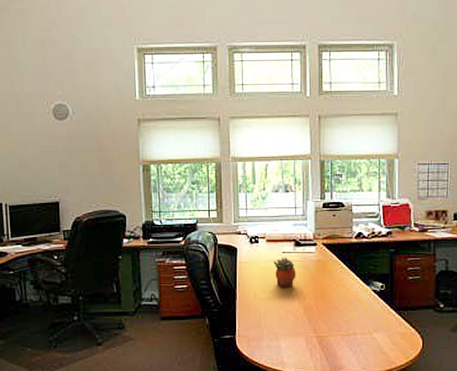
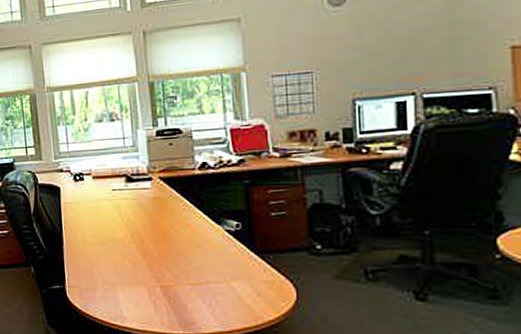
succulent planter: present [274,257,296,287] -> none [103,195,131,230]

